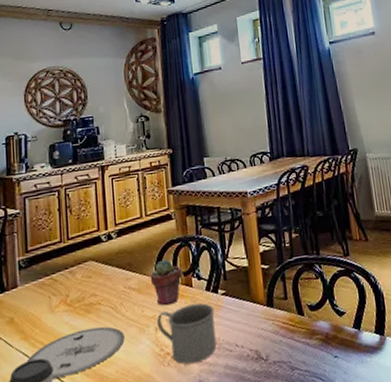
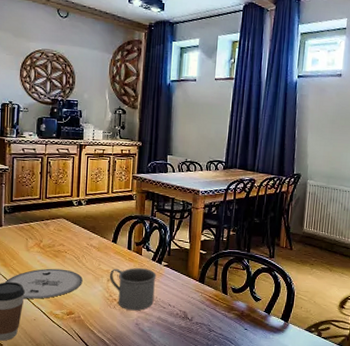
potted succulent: present [150,259,182,306] -> none [108,230,135,265]

